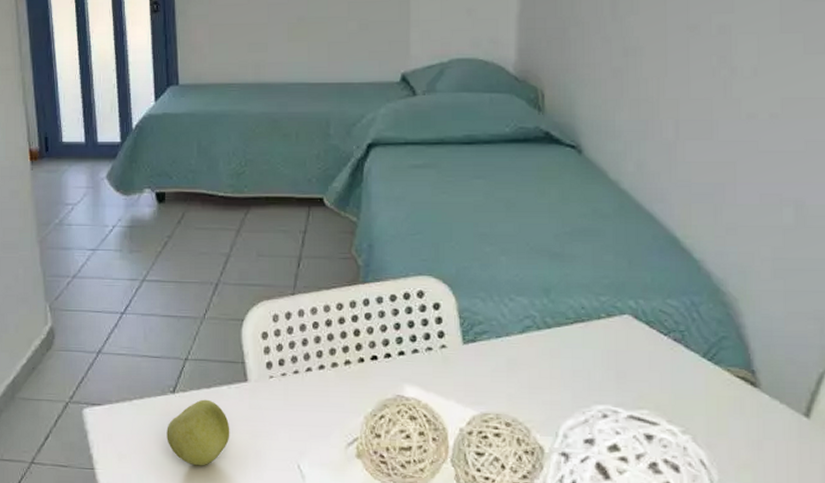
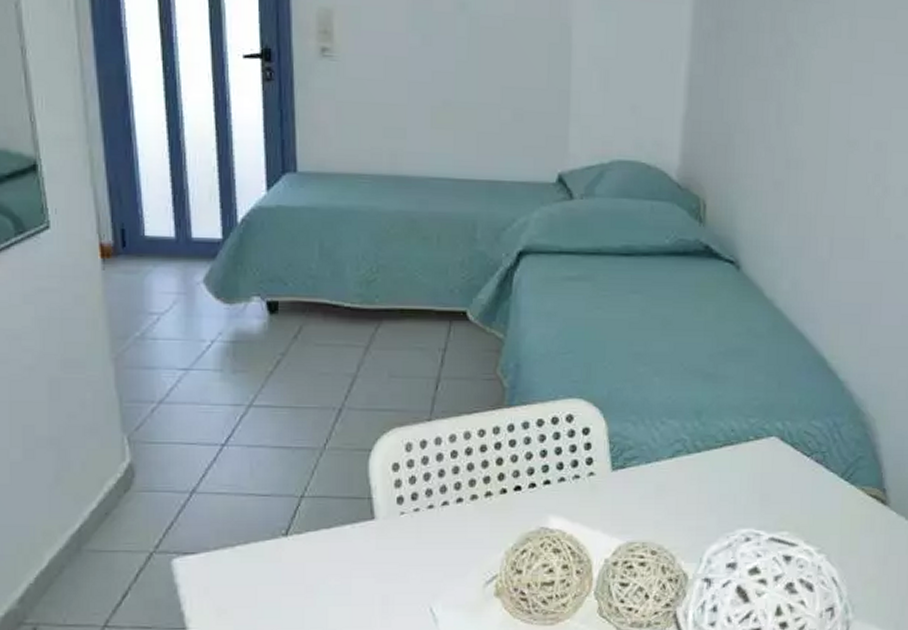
apple: present [166,399,230,466] -> none [277,541,353,617]

